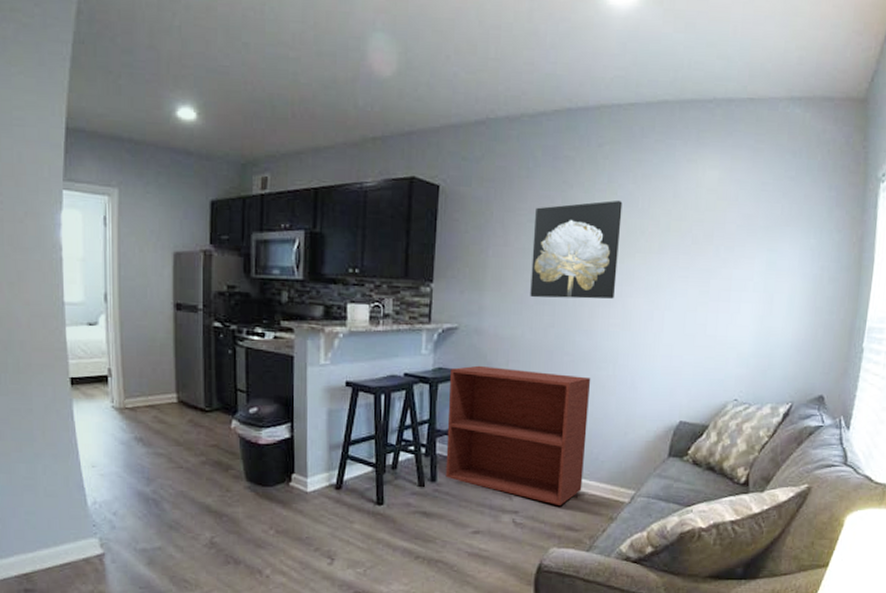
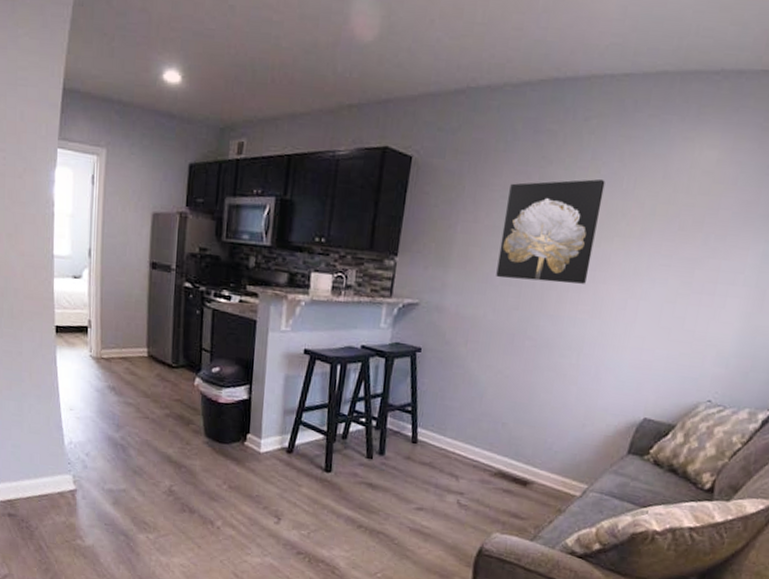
tv stand: present [445,365,591,505] -> none [394,343,553,492]

